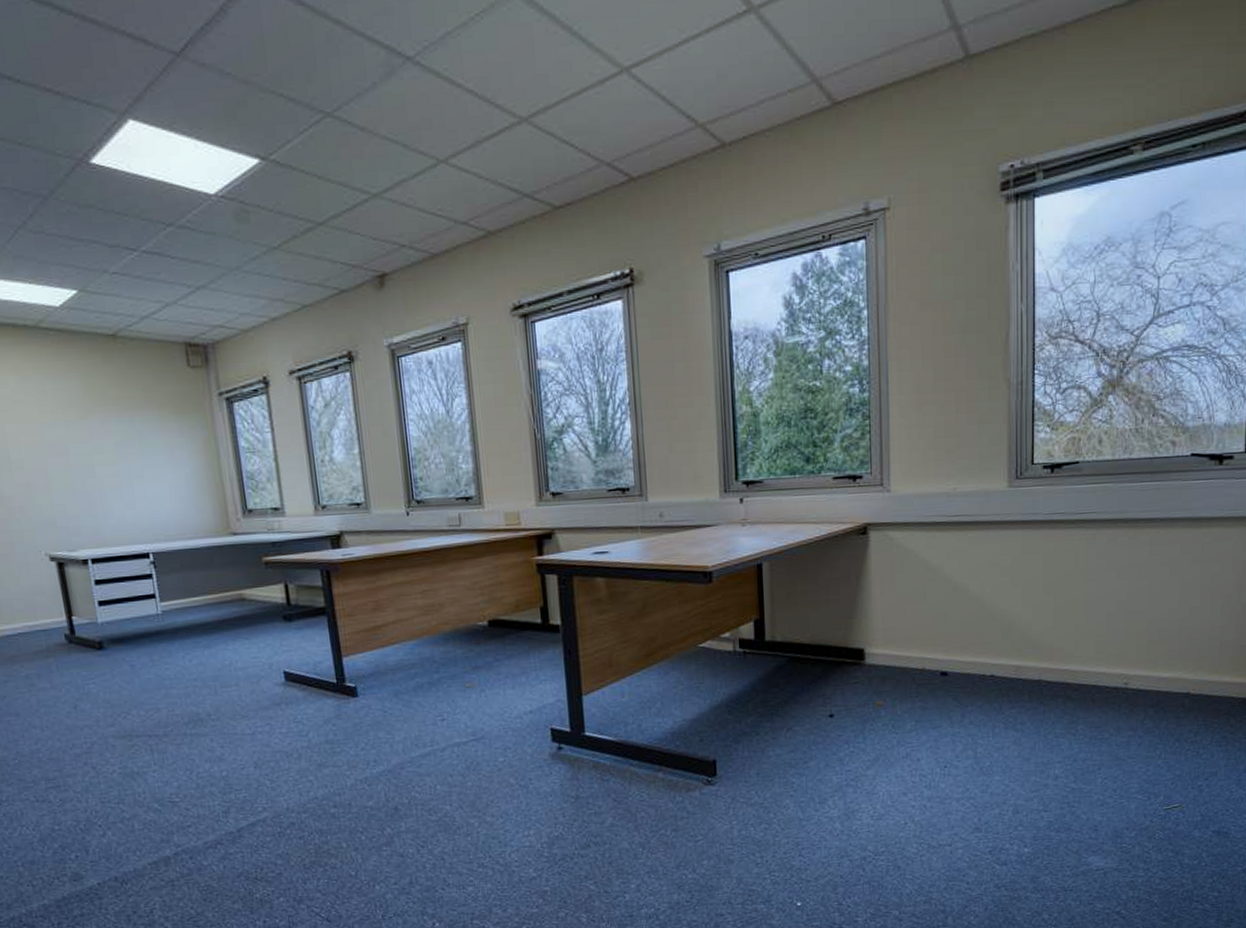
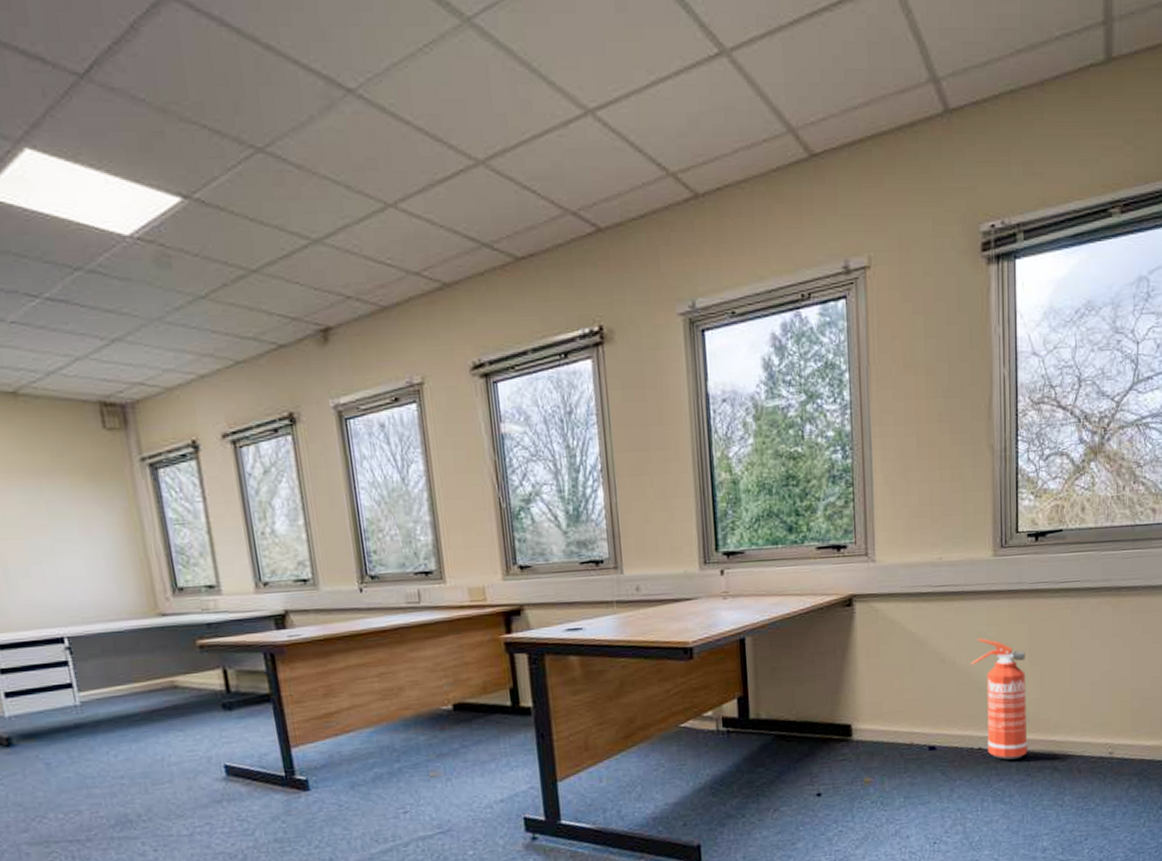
fire extinguisher: none [984,567,1041,688] -> present [970,638,1028,760]

